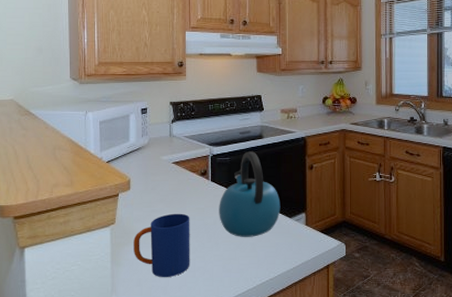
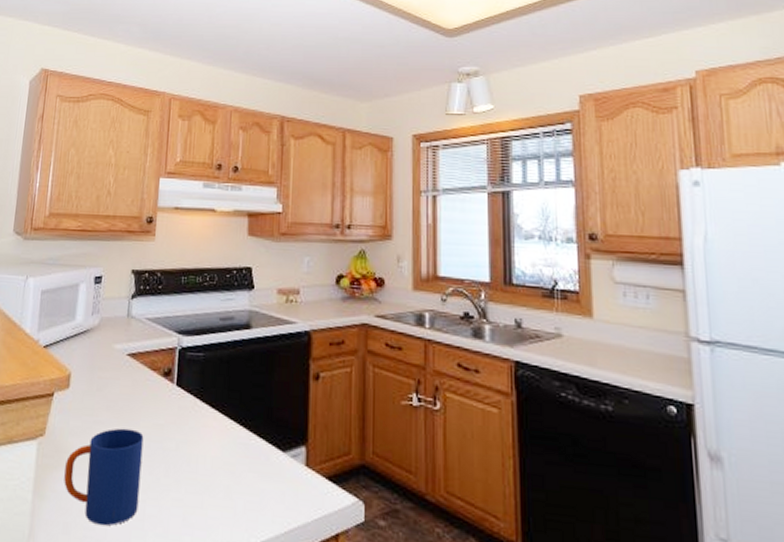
kettle: present [219,151,281,237] -> none [183,346,271,476]

